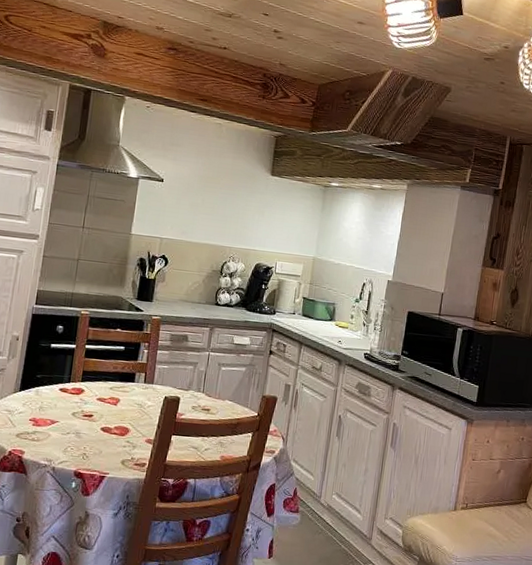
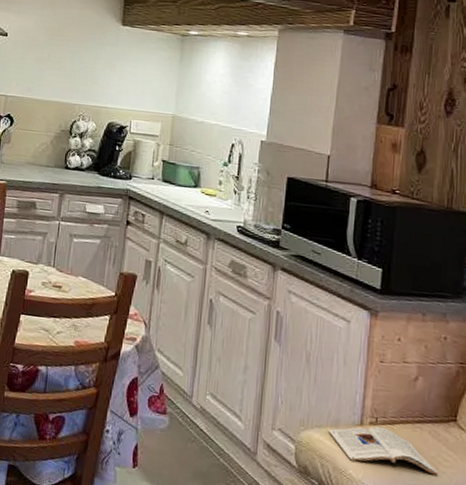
magazine: none [429,511,510,545] -> present [329,427,439,476]

